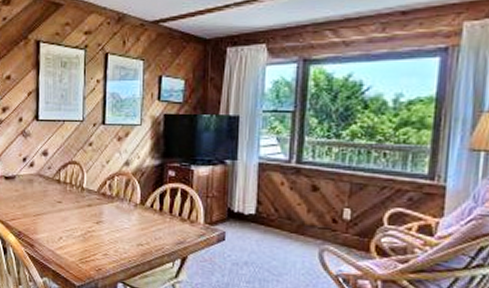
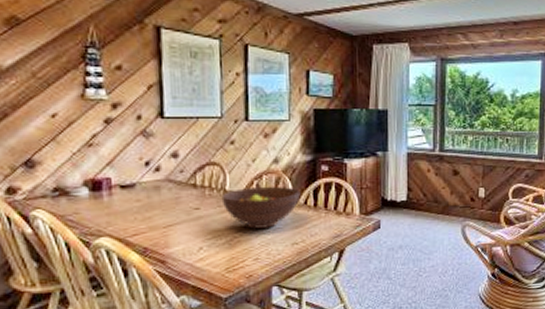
fruit bowl: none [79,186,148,227] -> present [221,186,301,229]

